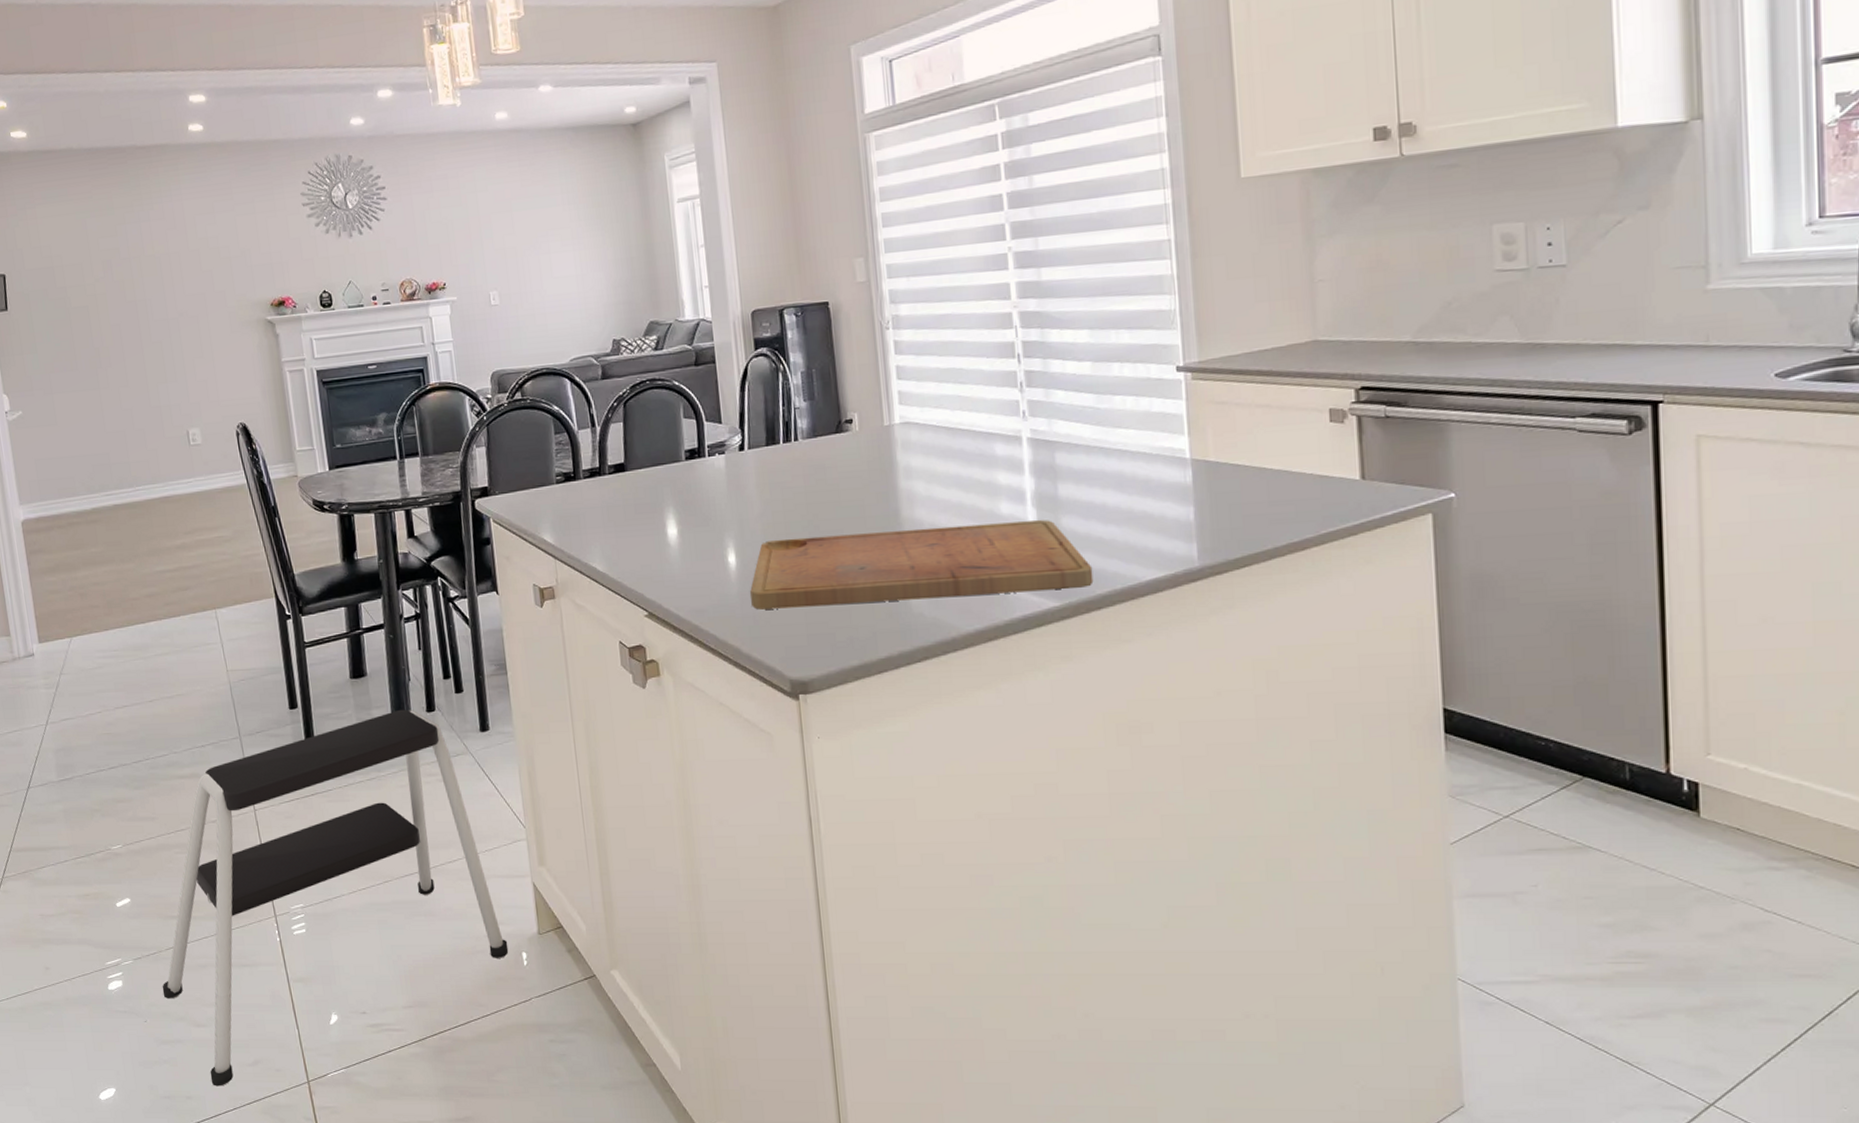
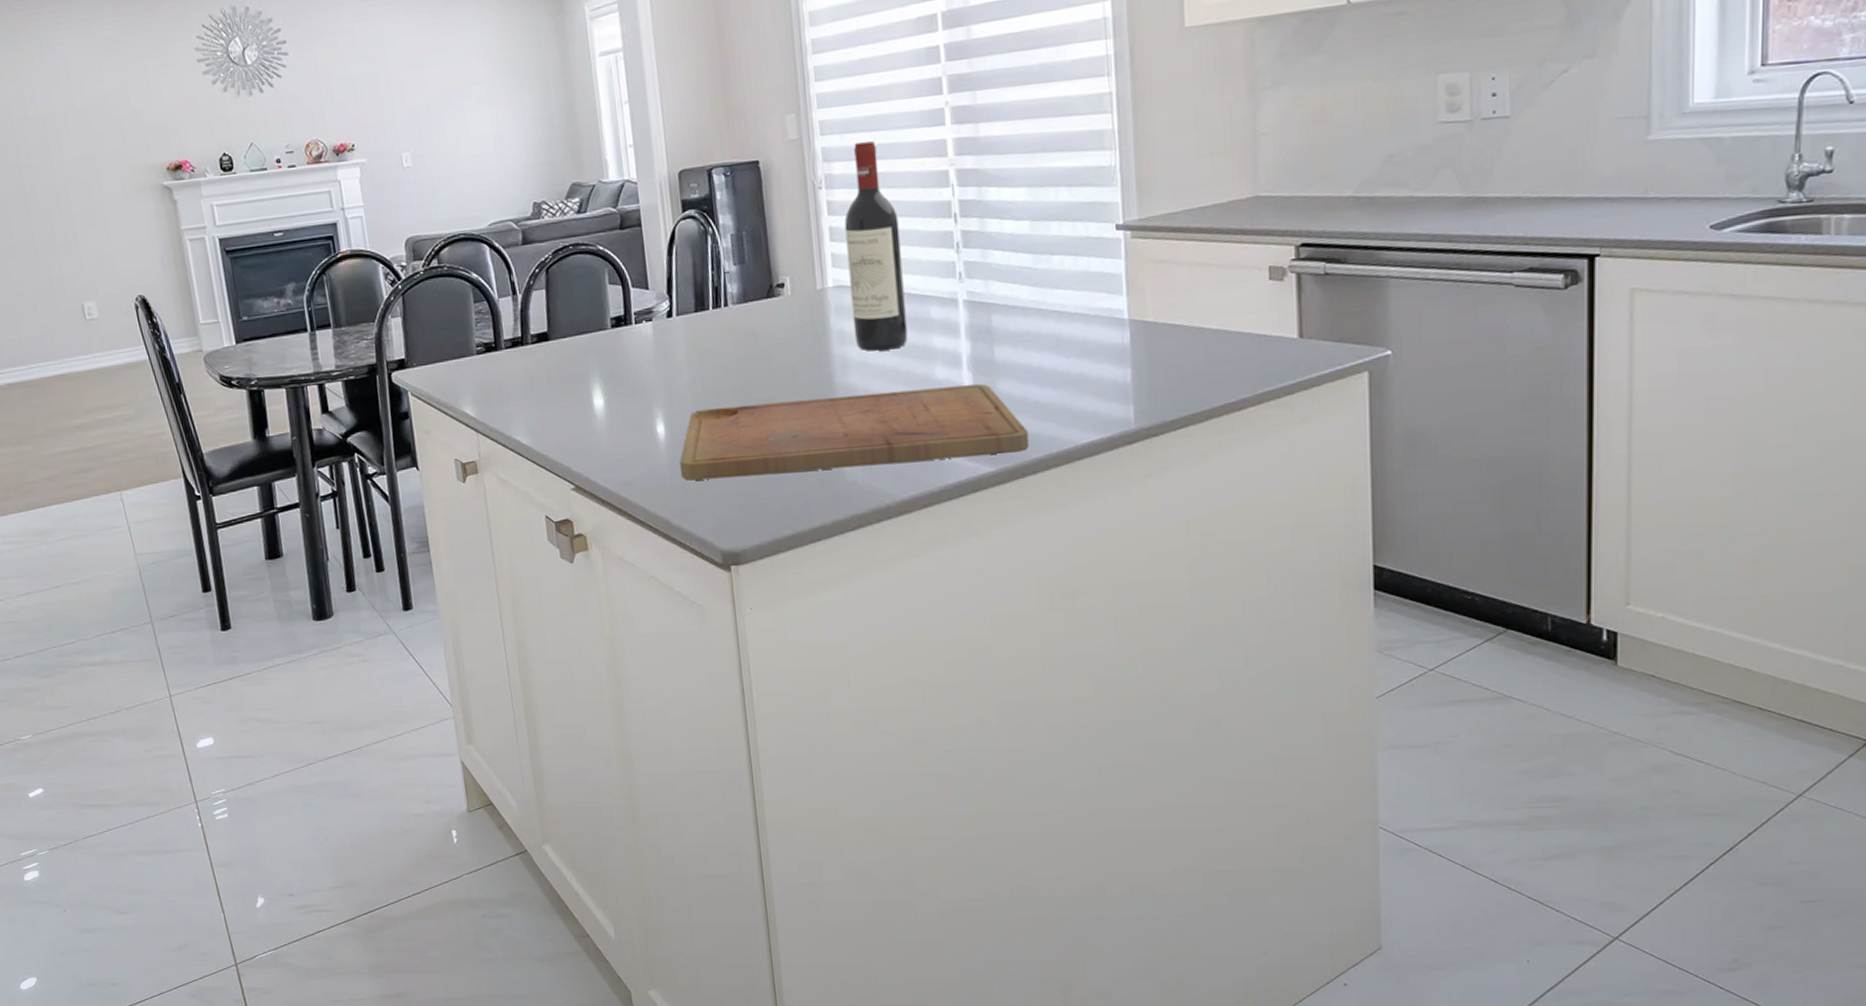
step stool: present [162,709,509,1086] -> none [80,589,438,972]
wine bottle: none [911,284,973,486] -> present [844,141,908,351]

